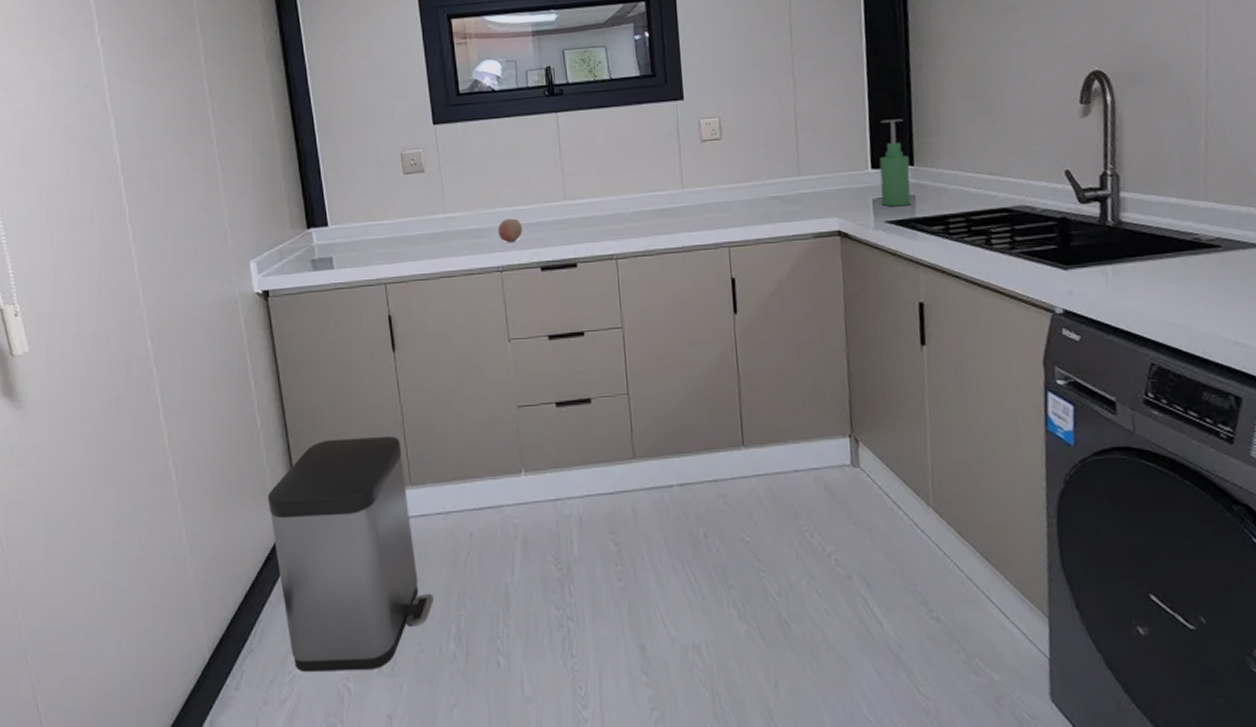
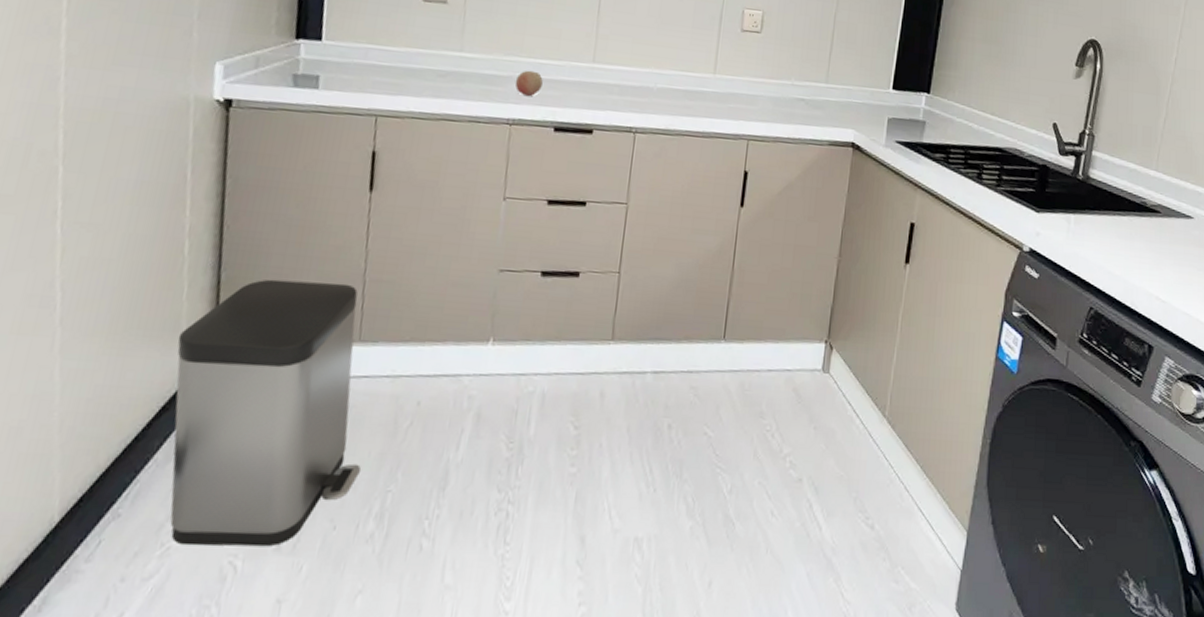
soap dispenser: present [879,119,912,207] -> none [895,45,928,130]

